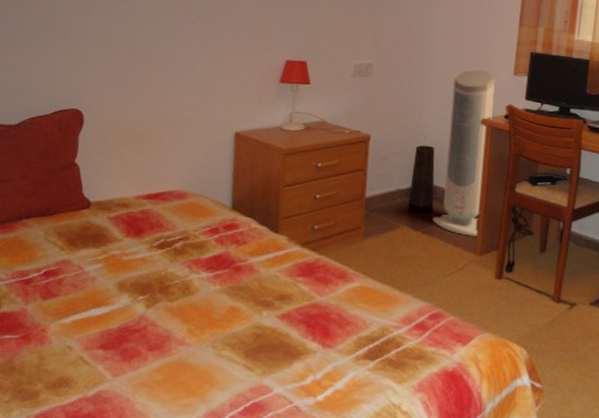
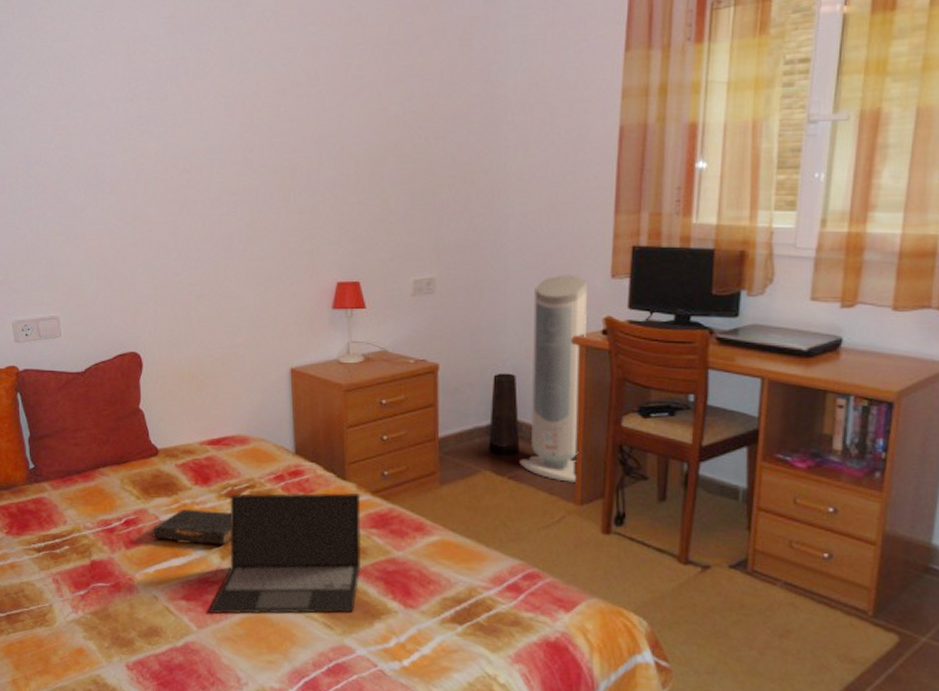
book: none [73,260,162,294] -> present [152,509,232,545]
laptop: none [126,244,291,362] -> present [208,492,362,614]

